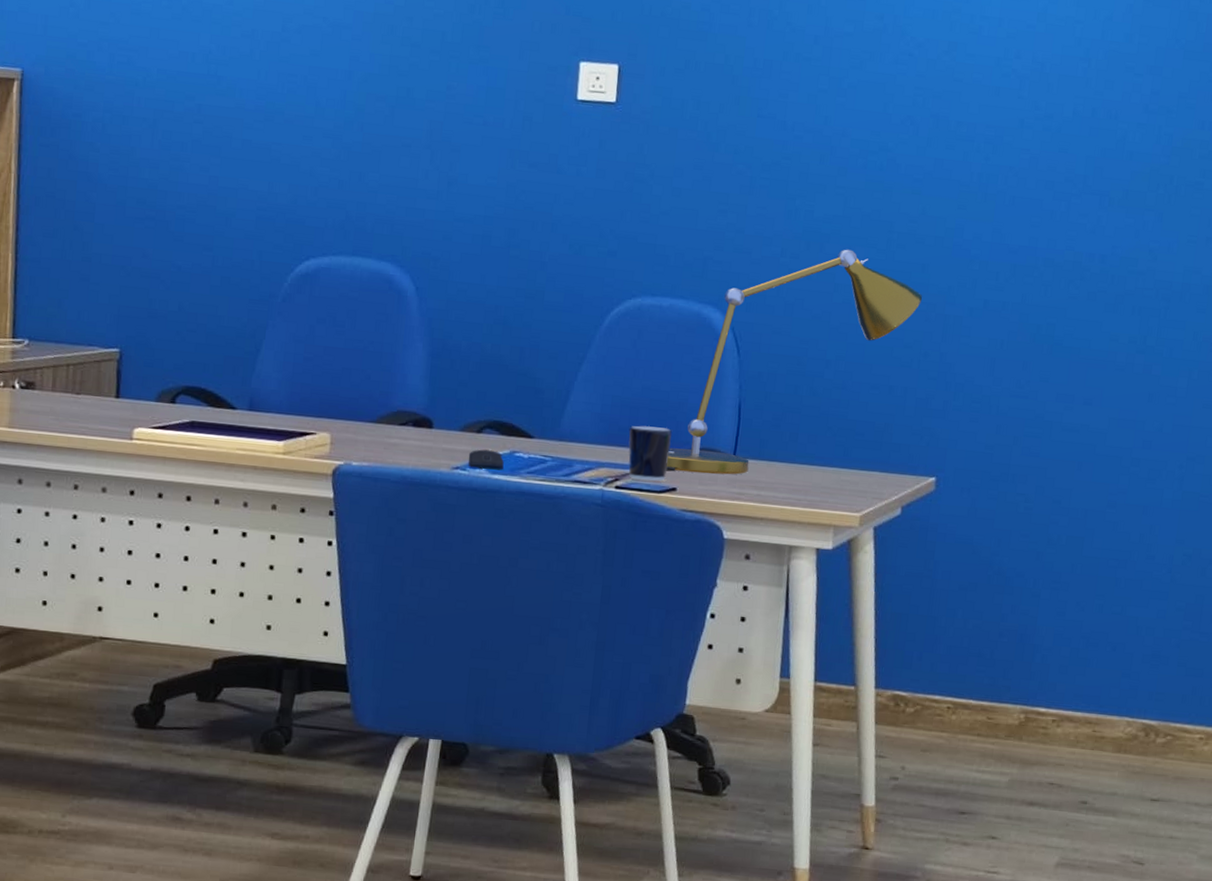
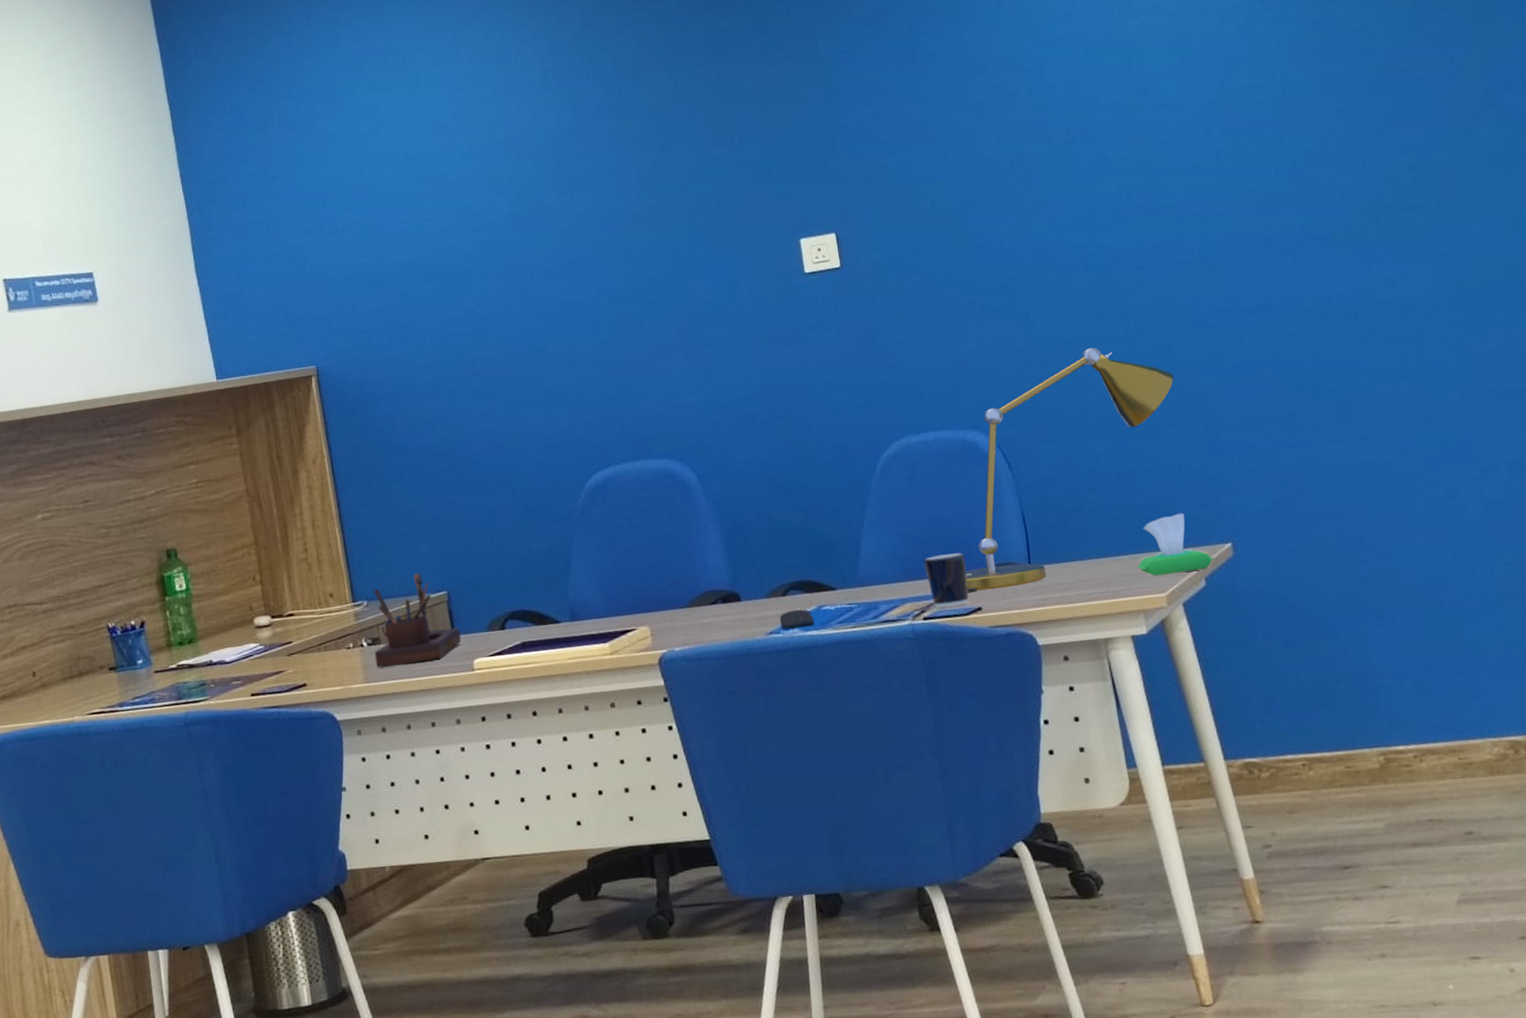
desk organizer: none [25,323,125,420] -> present [373,573,461,668]
wet wipes pack: none [839,436,916,498] -> present [1137,513,1215,576]

